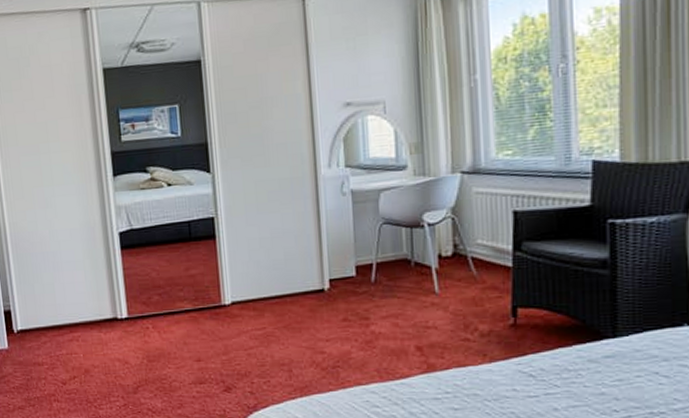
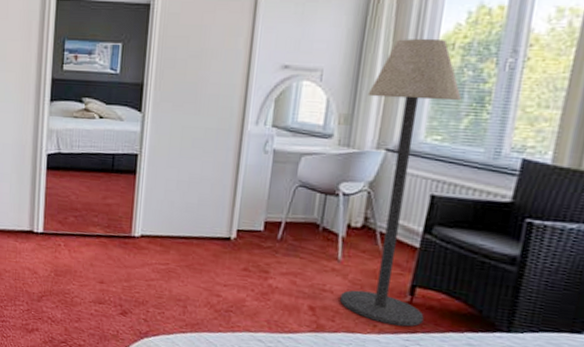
floor lamp: none [433,54,531,351] -> present [340,38,462,327]

